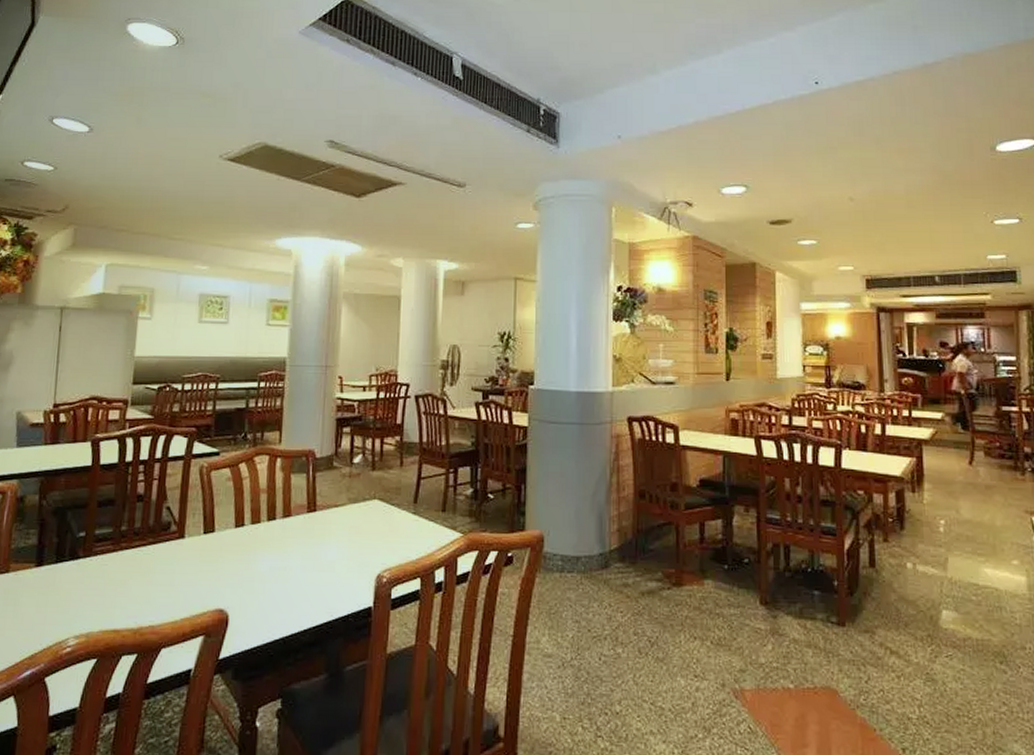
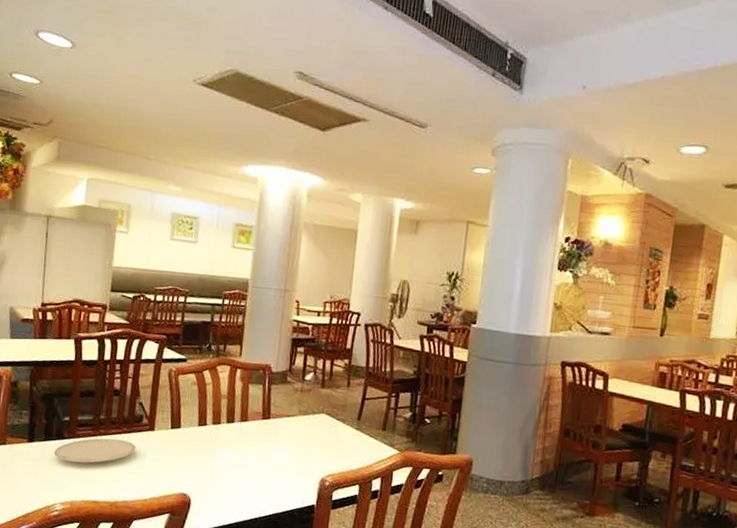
plate: none [66,553,164,586] -> present [53,438,136,464]

